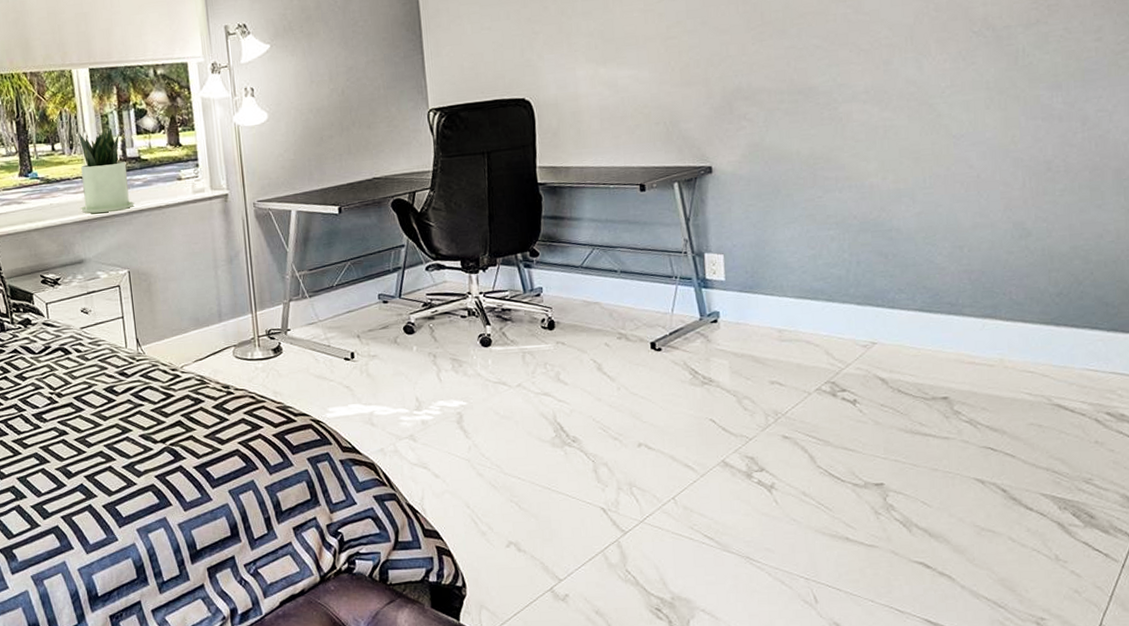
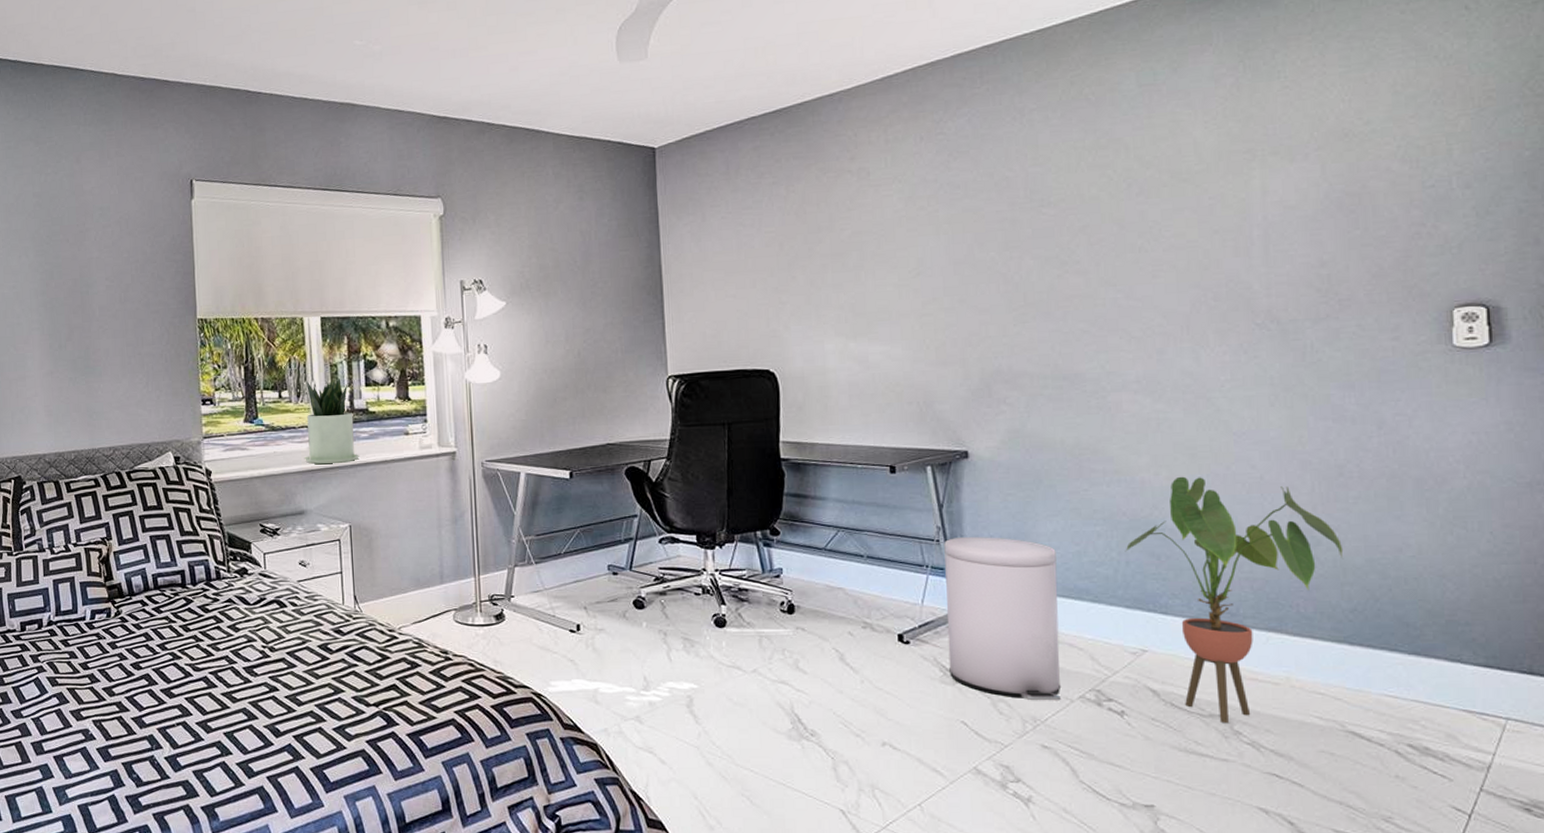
pedal bin: none [691,246,800,396] -> present [944,537,1062,701]
house plant: none [856,179,1051,405] -> present [1125,476,1344,724]

